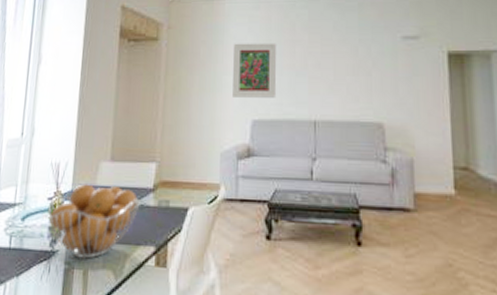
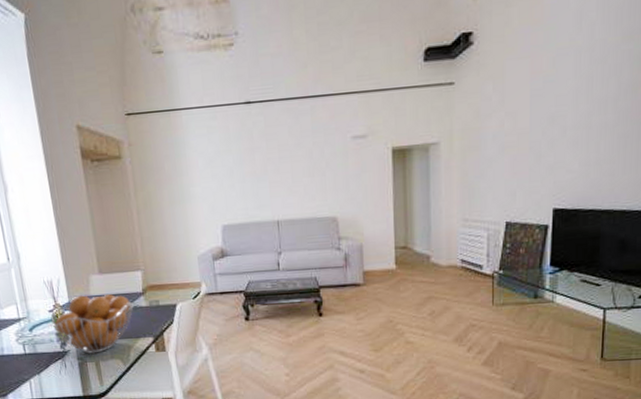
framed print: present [233,43,277,98] -> none [196,152,242,207]

